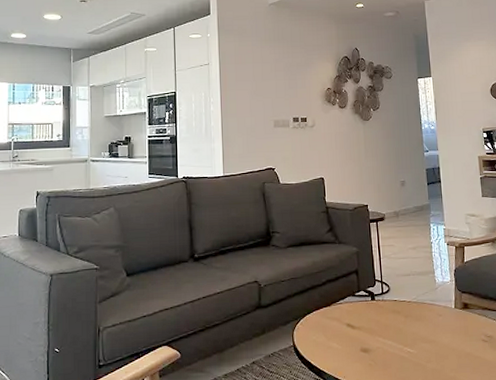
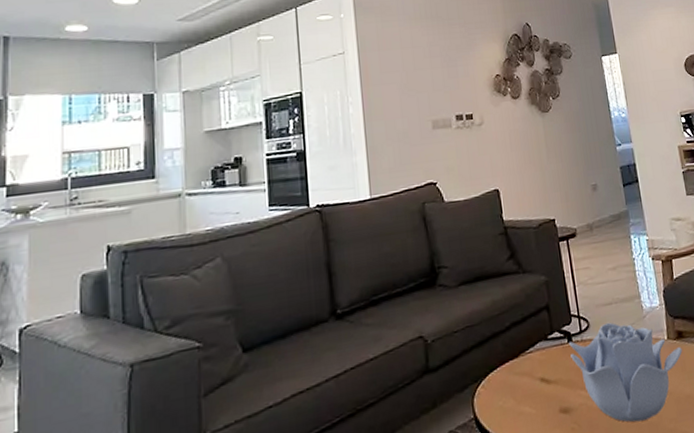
decorative bowl: none [372,289,467,367] -> present [569,322,683,422]

